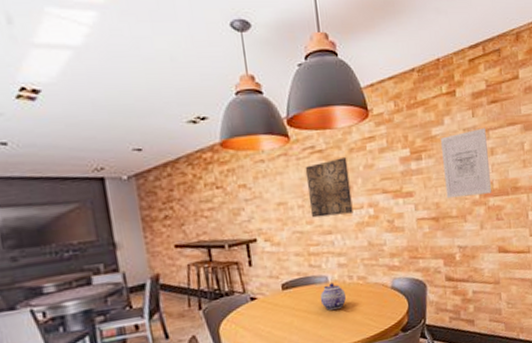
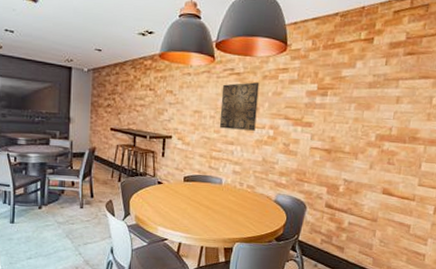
teapot: present [320,283,347,310] -> none [212,185,235,208]
wall art: present [441,127,492,199] -> none [343,76,396,138]

